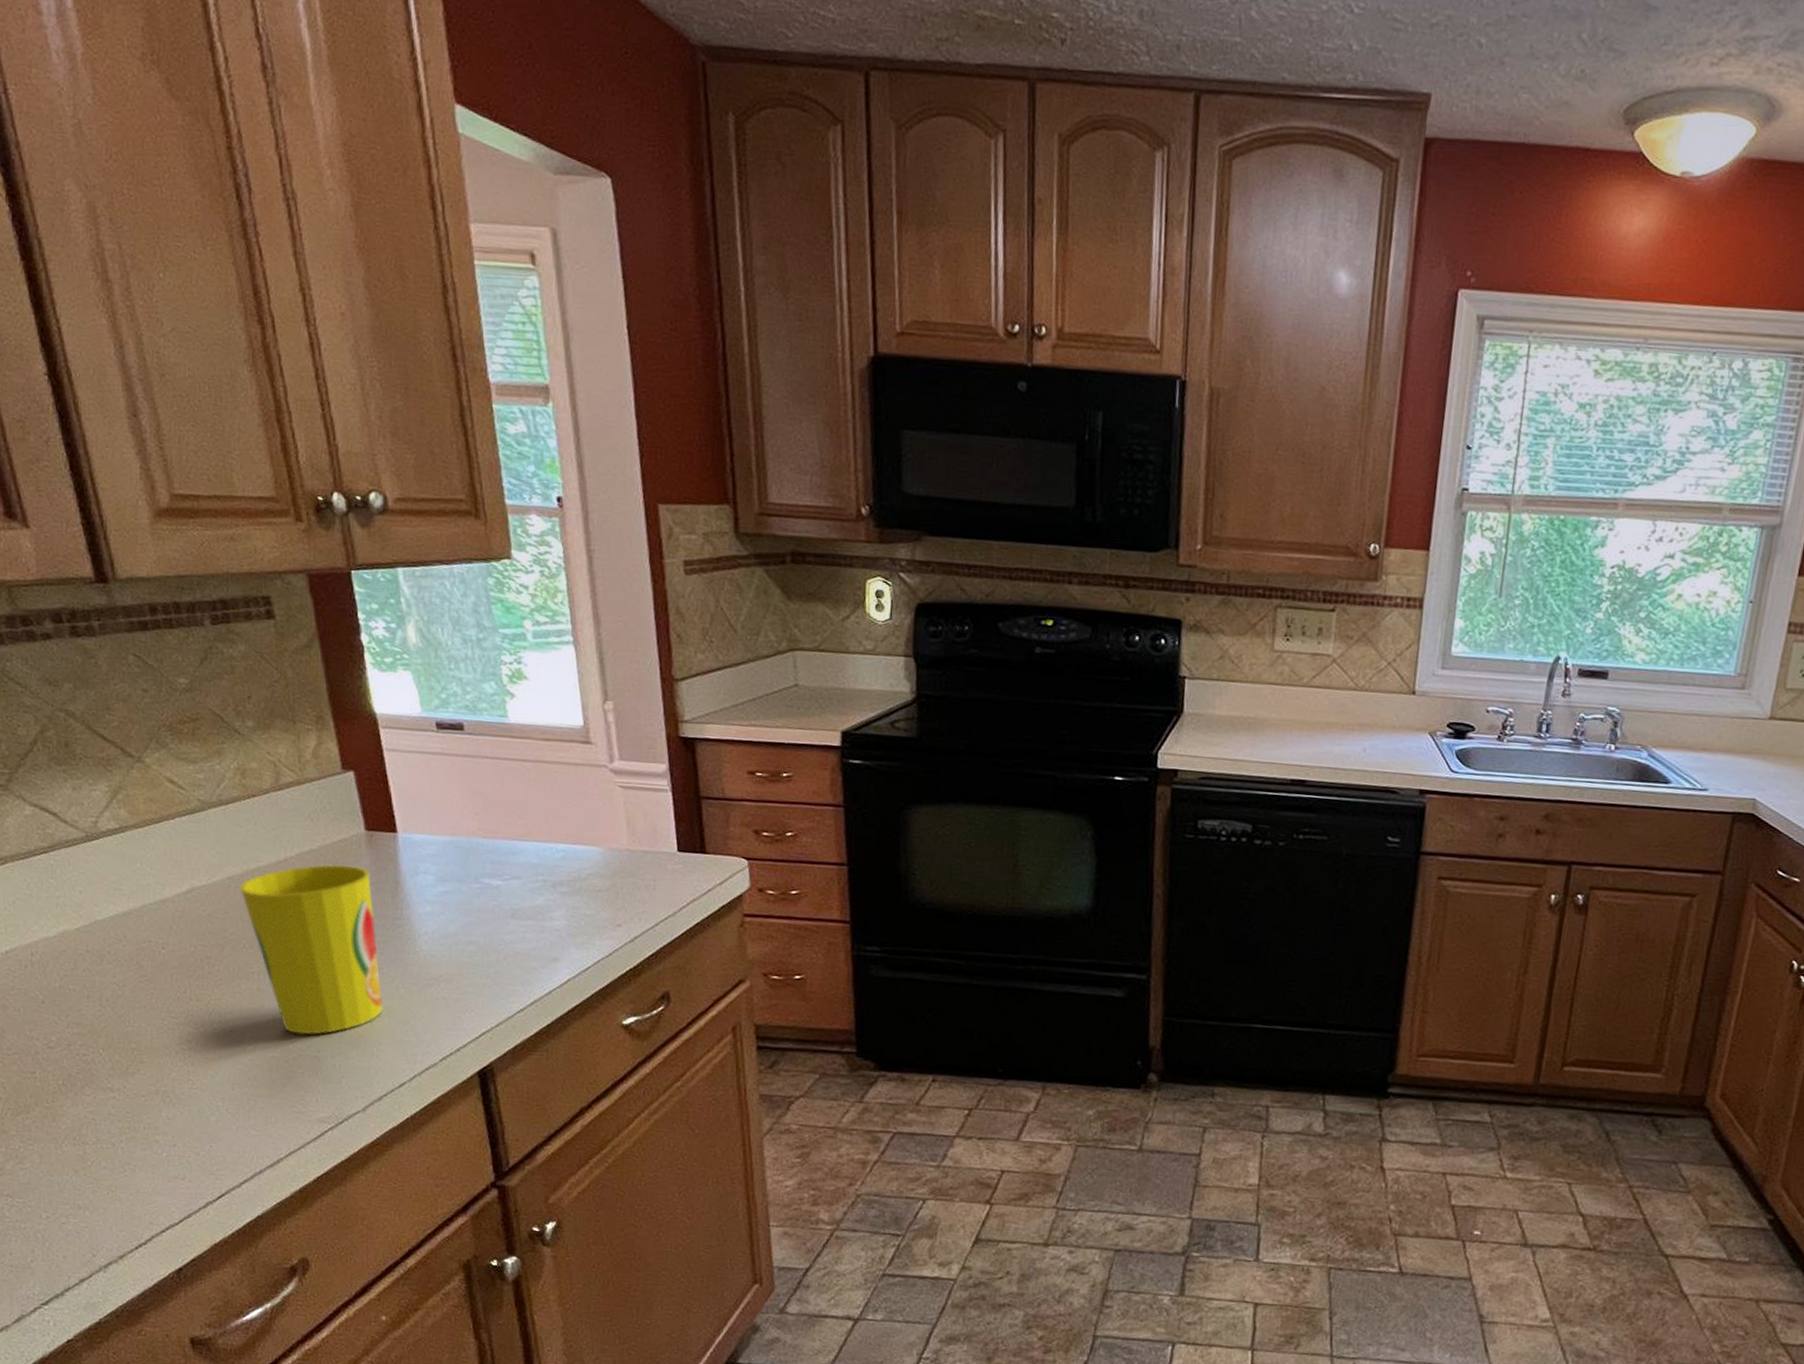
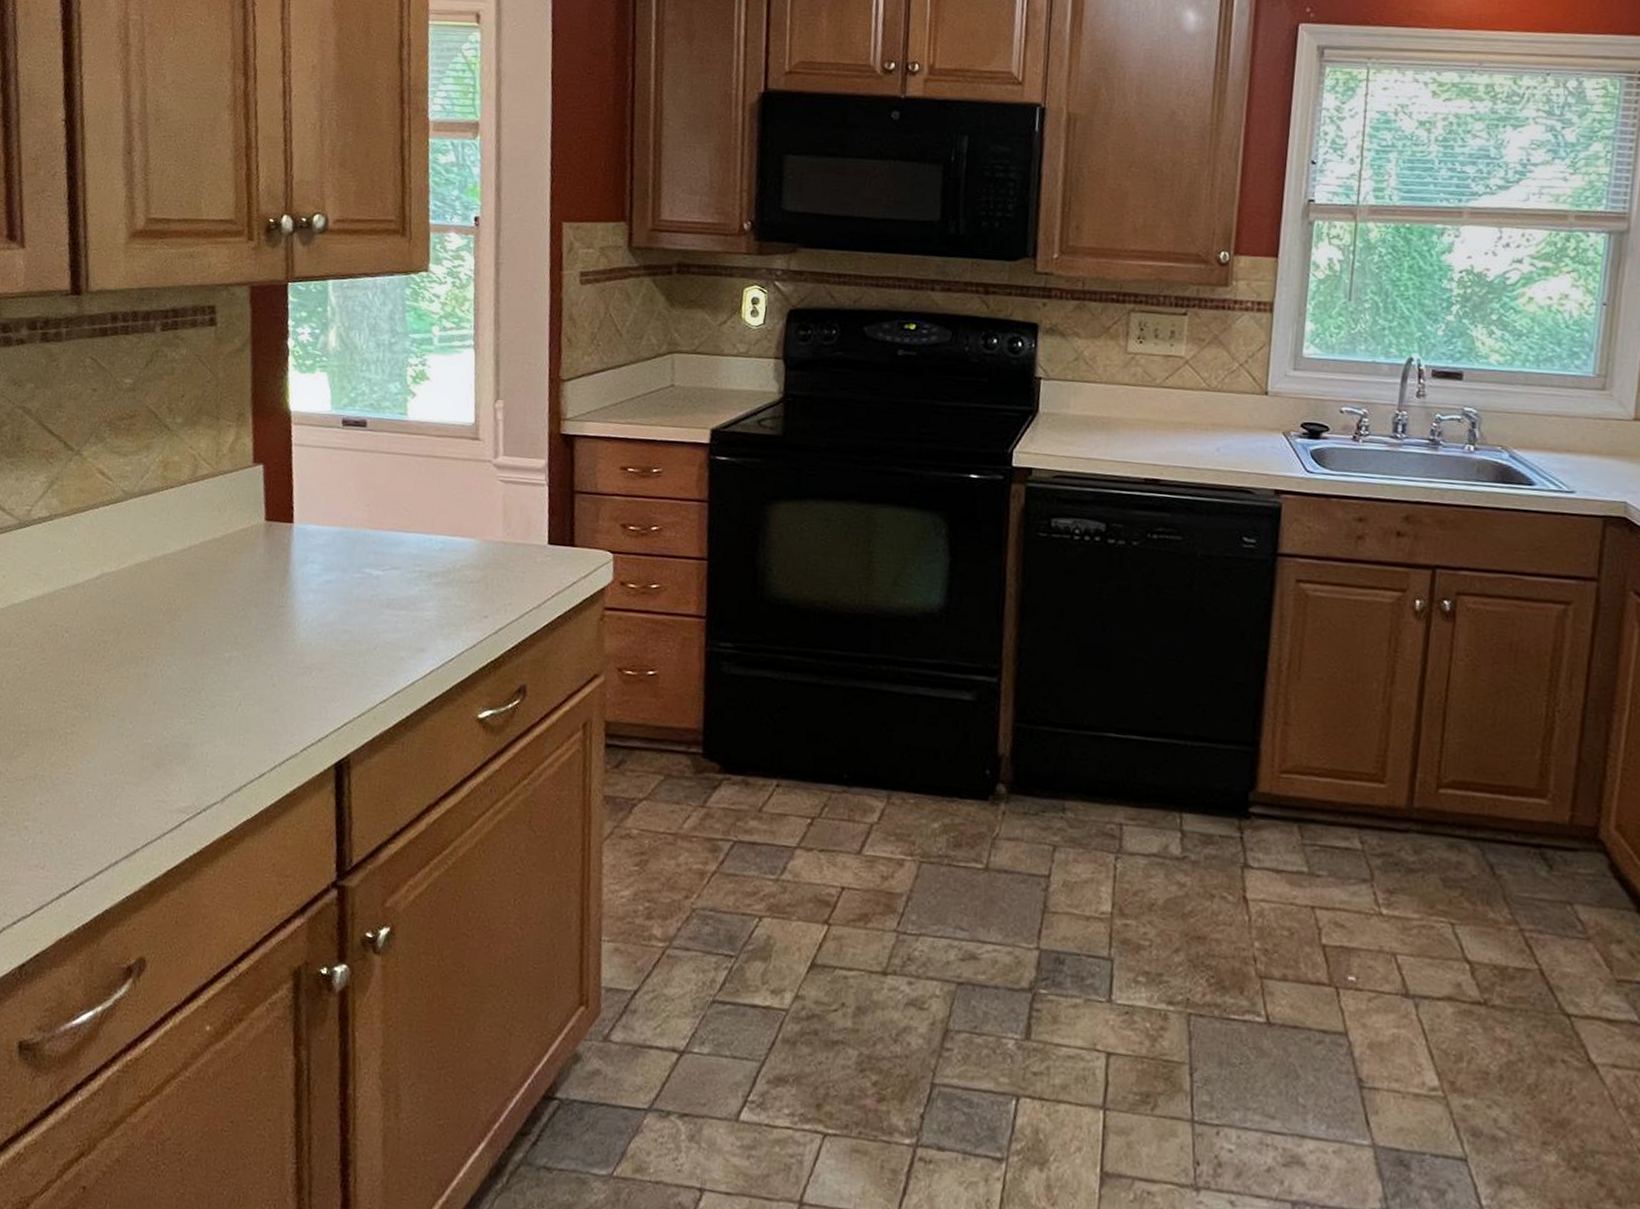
cup: present [239,864,383,1035] -> none [144,553,263,721]

